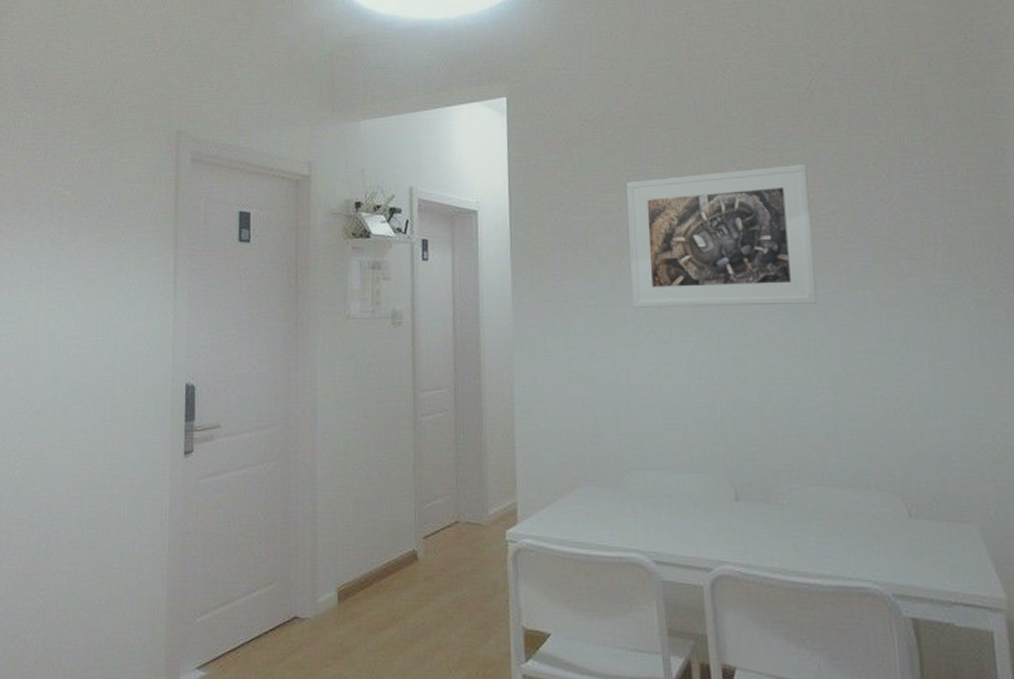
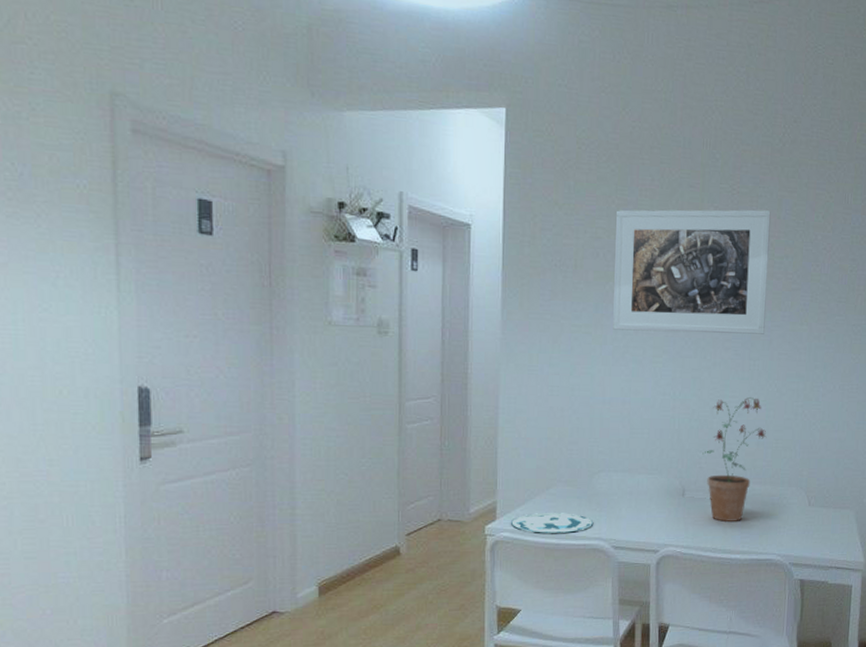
plate: none [534,517,629,542] -> present [511,513,594,533]
potted plant: none [755,379,837,535] -> present [702,397,767,522]

